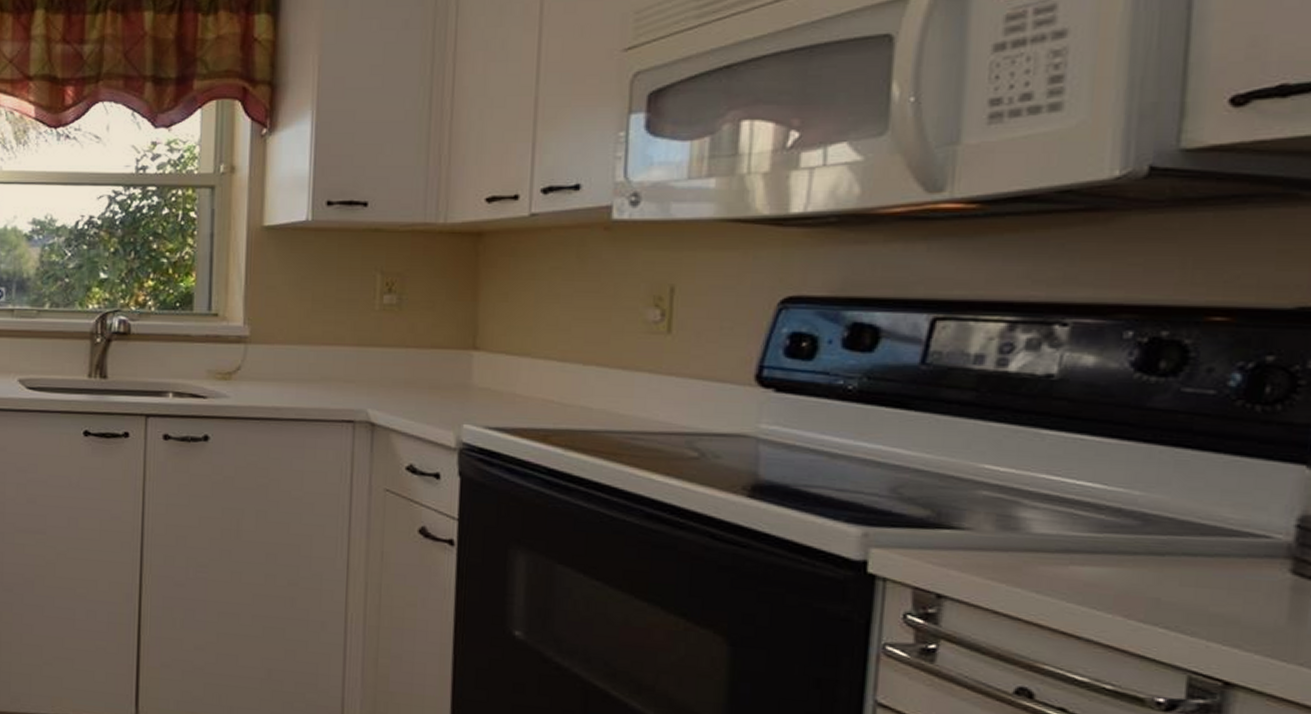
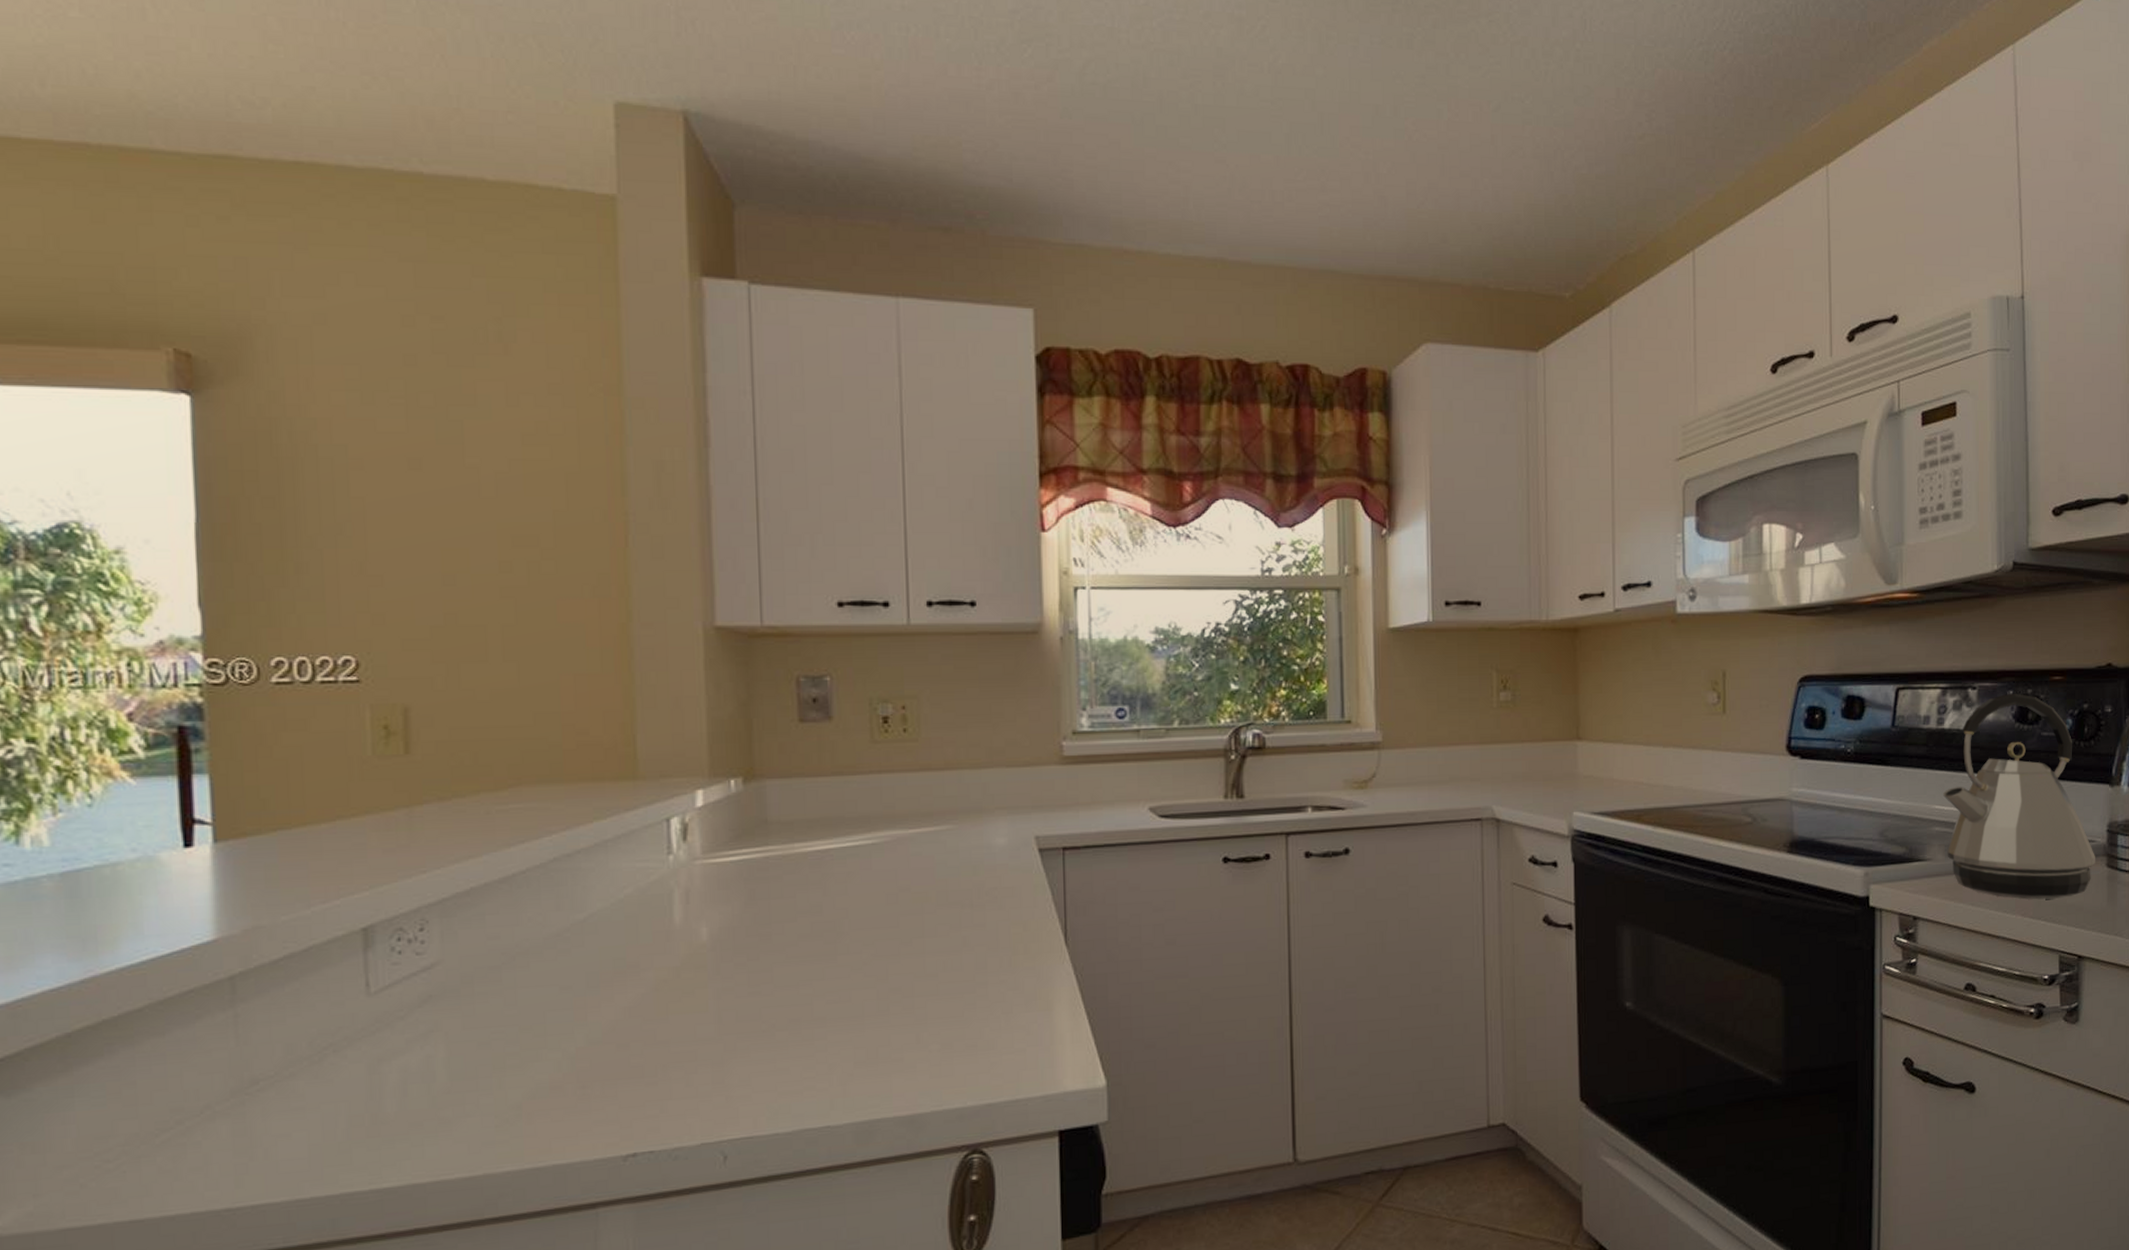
kettle: none [998,334,1272,605] -> present [1942,693,2096,900]

